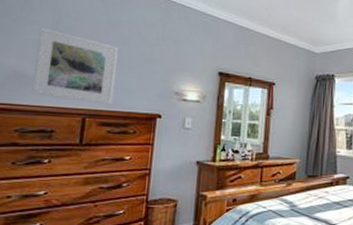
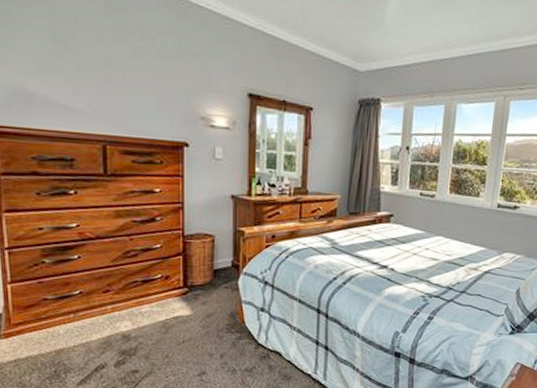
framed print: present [31,27,118,105] -> none [35,33,132,131]

